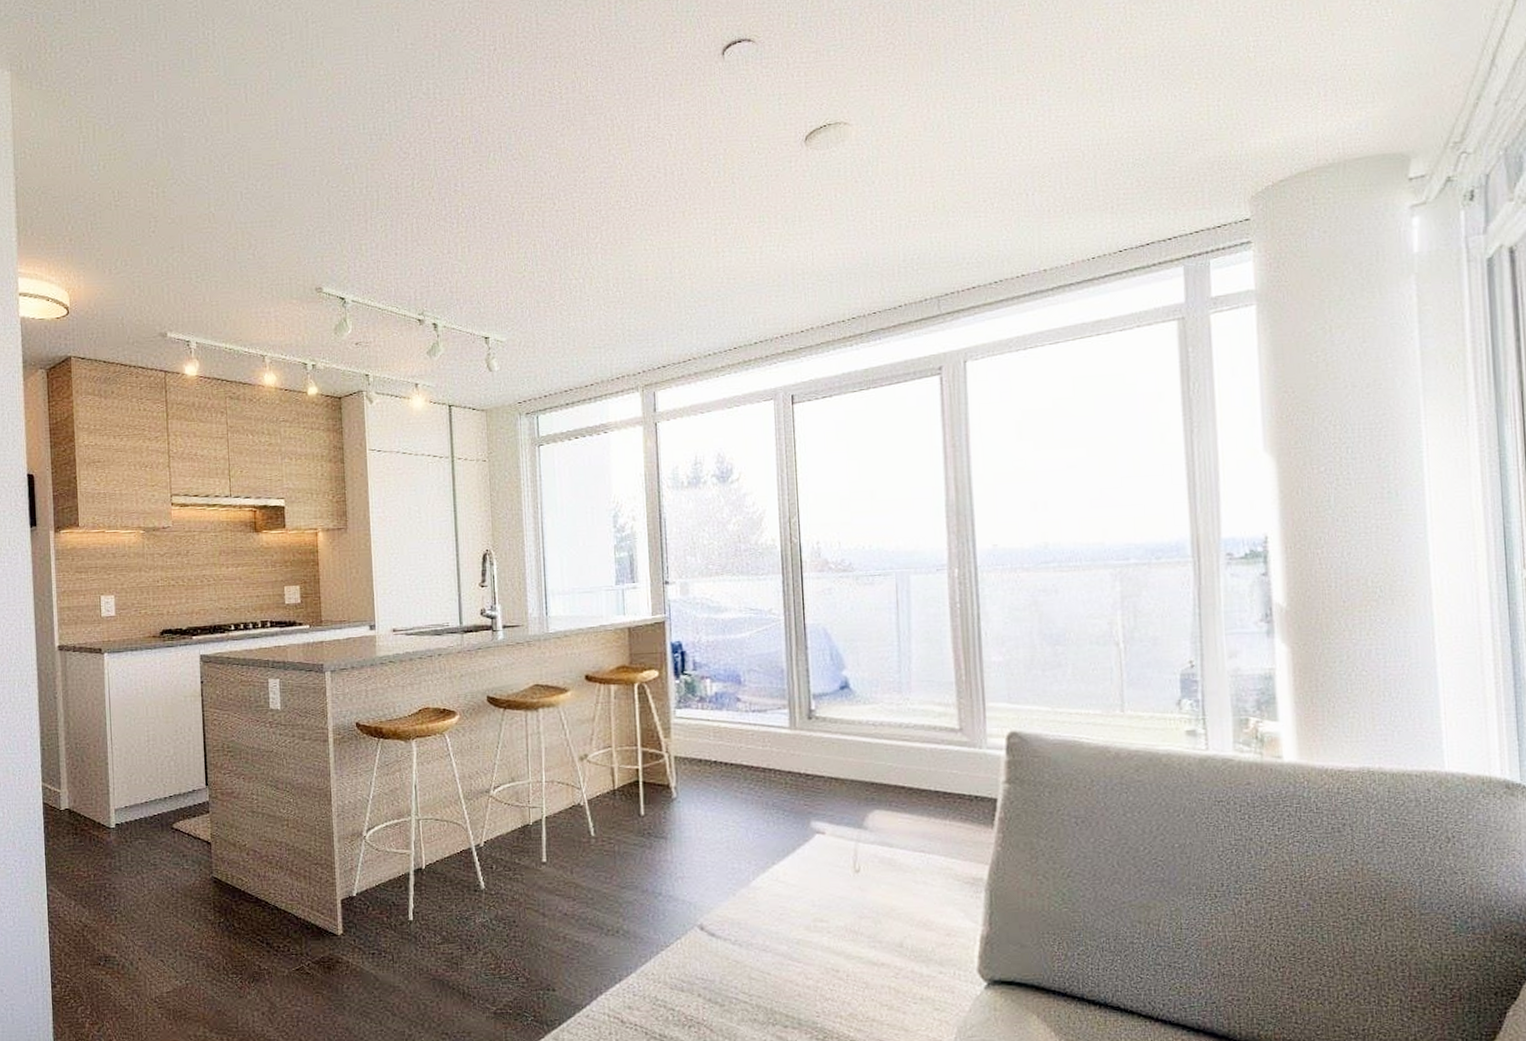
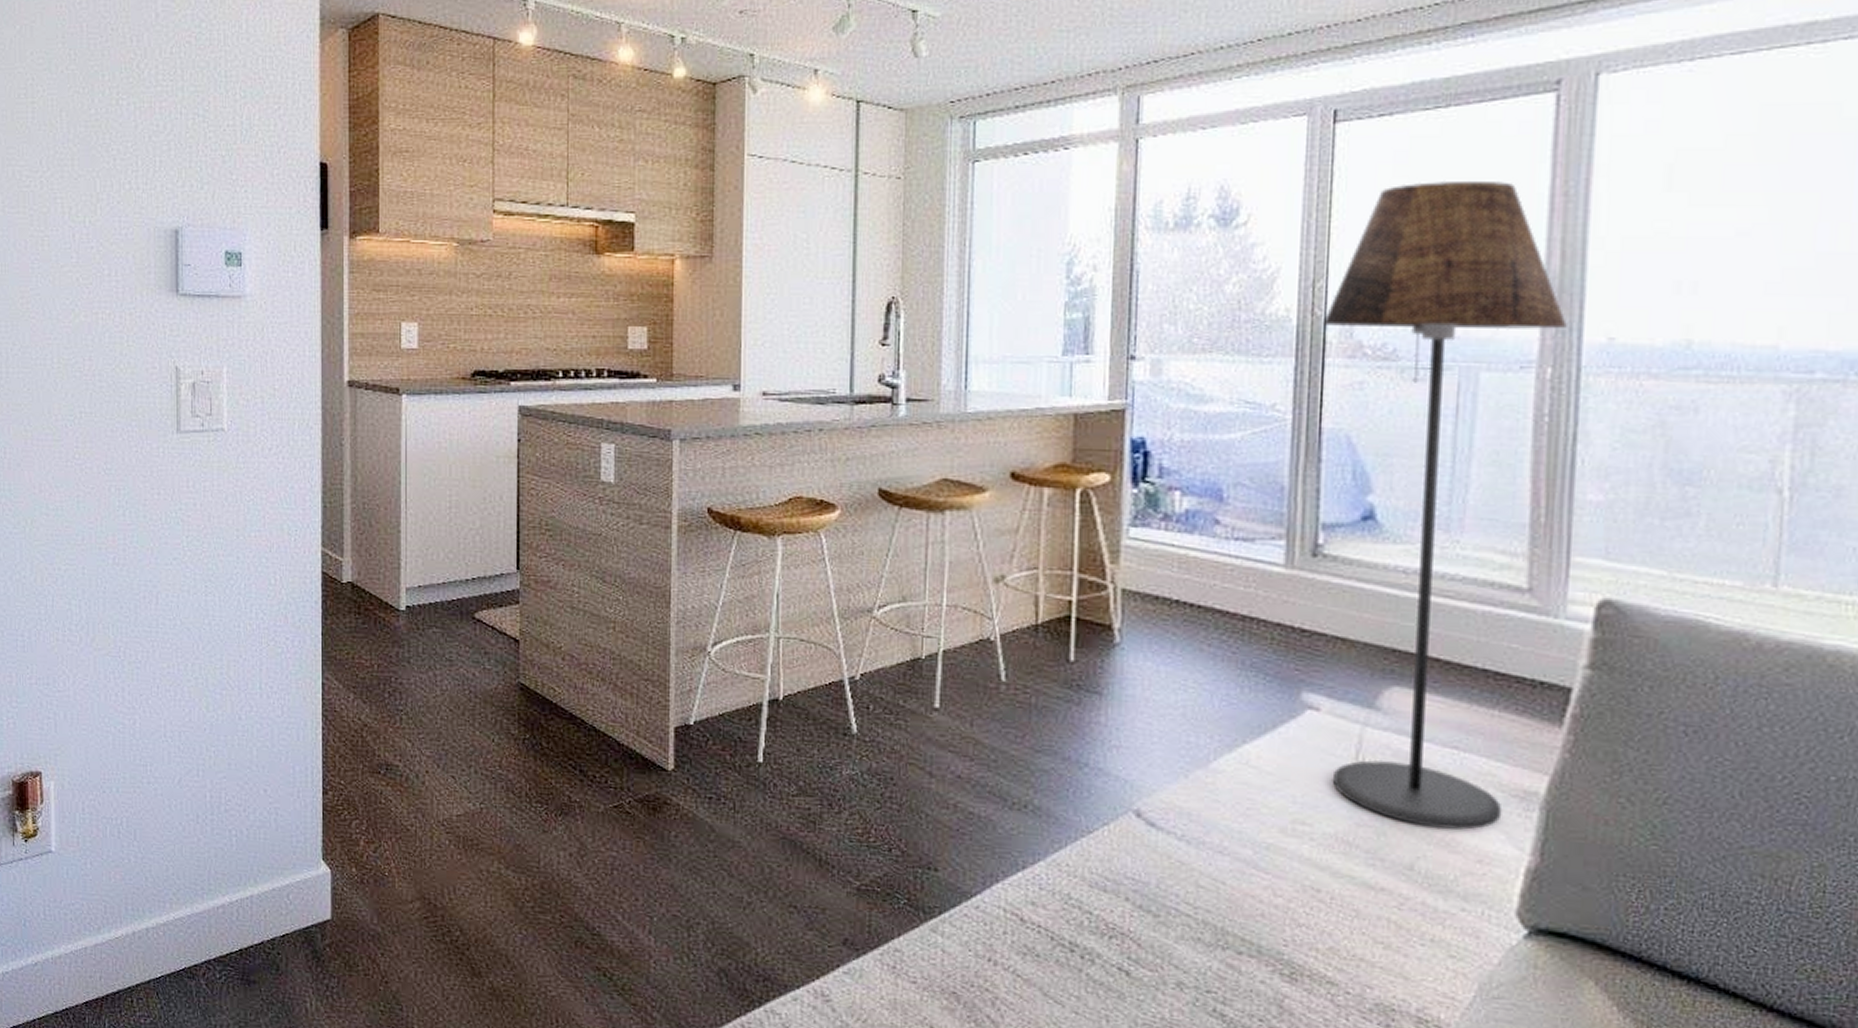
floor lamp: none [798,439,965,914] -> present [1322,182,1567,830]

